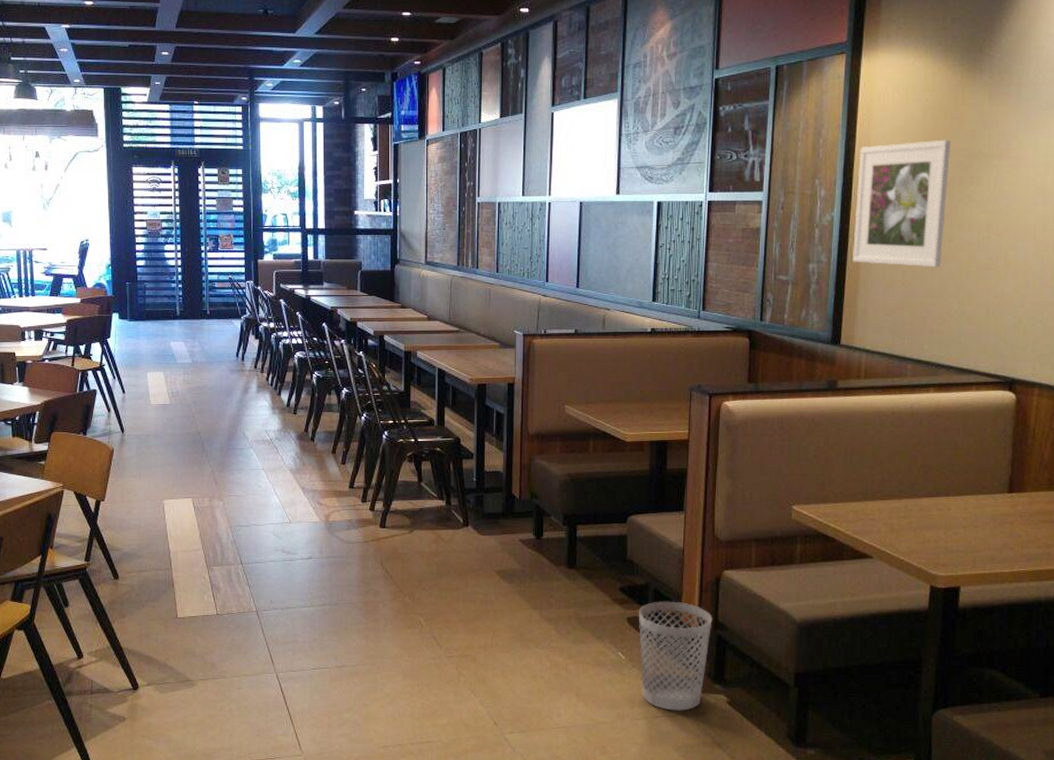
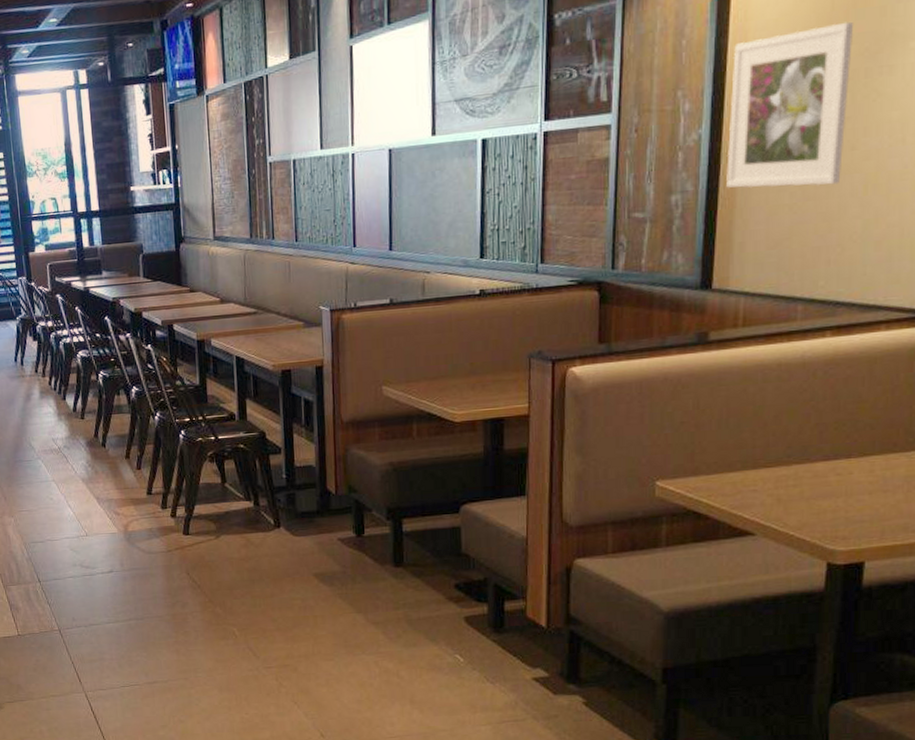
wastebasket: present [639,601,713,711] -> none [478,596,564,715]

